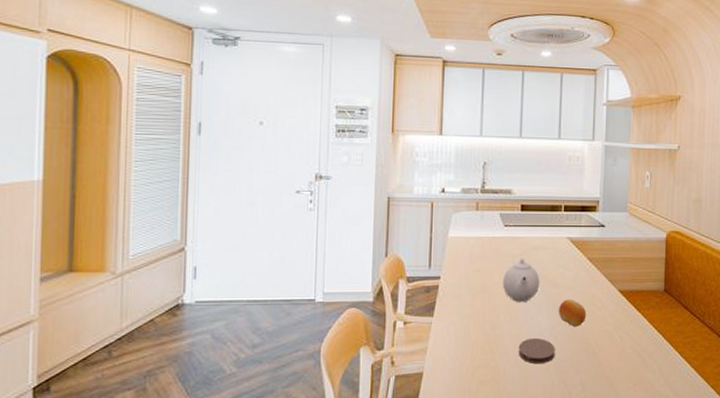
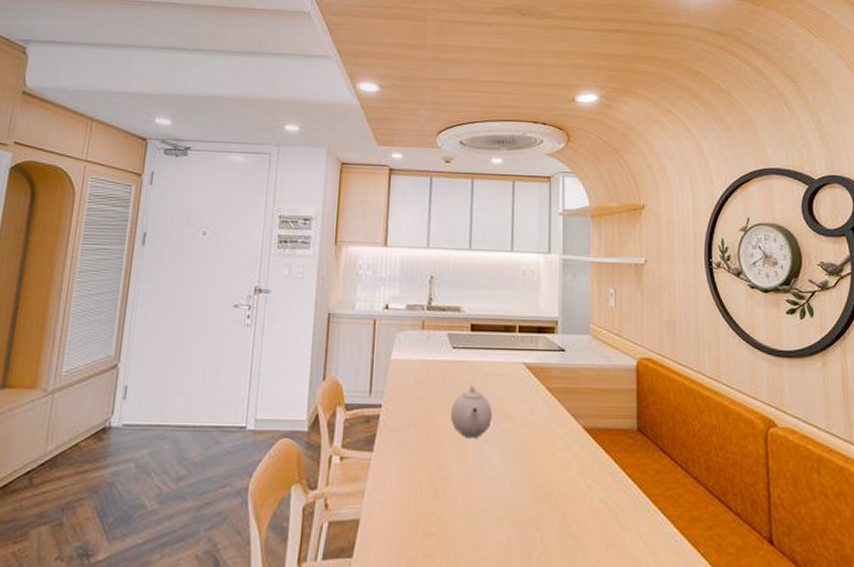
coaster: present [518,337,555,364] -> none [468,482,511,516]
fruit: present [558,300,587,328] -> none [513,437,547,472]

